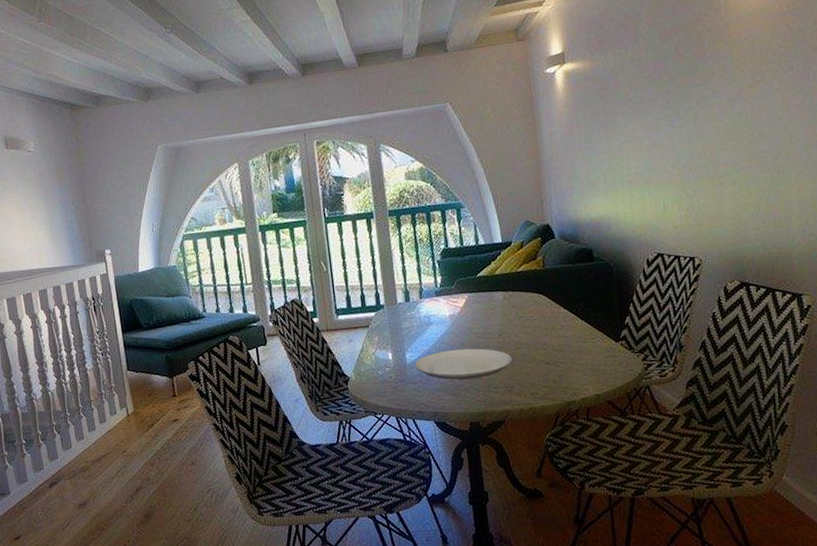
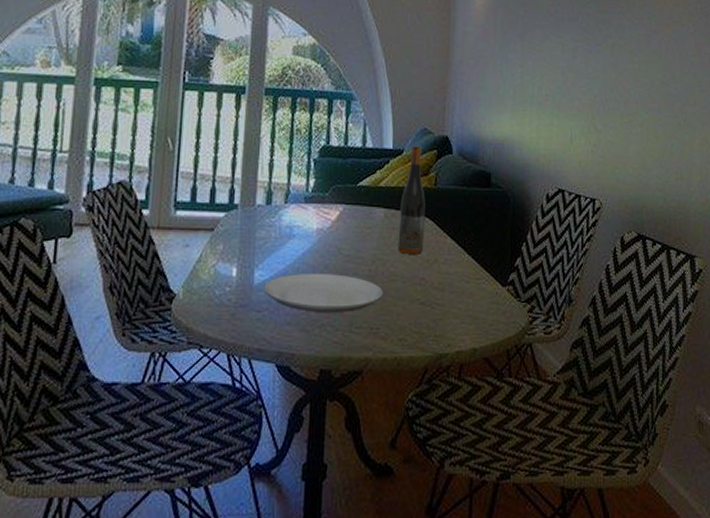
wine bottle: none [515,236,541,326] -> present [398,146,426,254]

